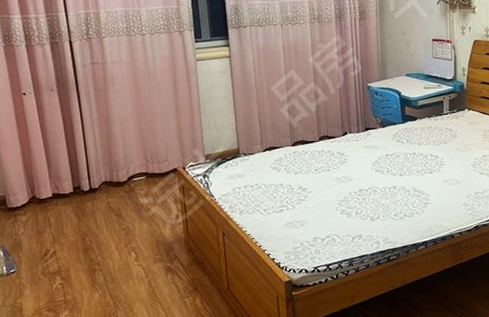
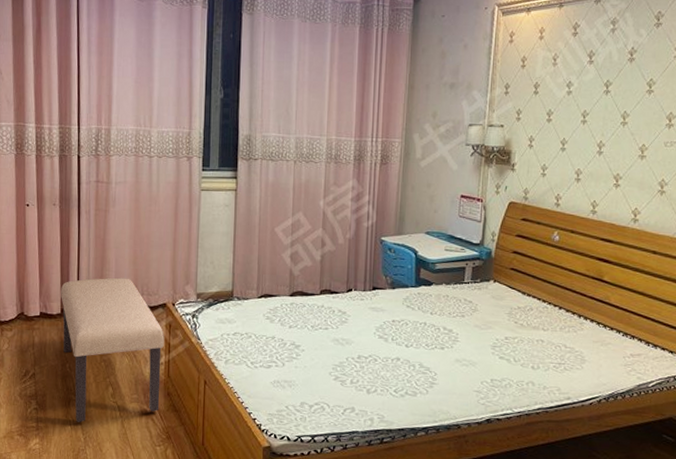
bench: none [70,150,183,289] -> present [61,277,165,422]

